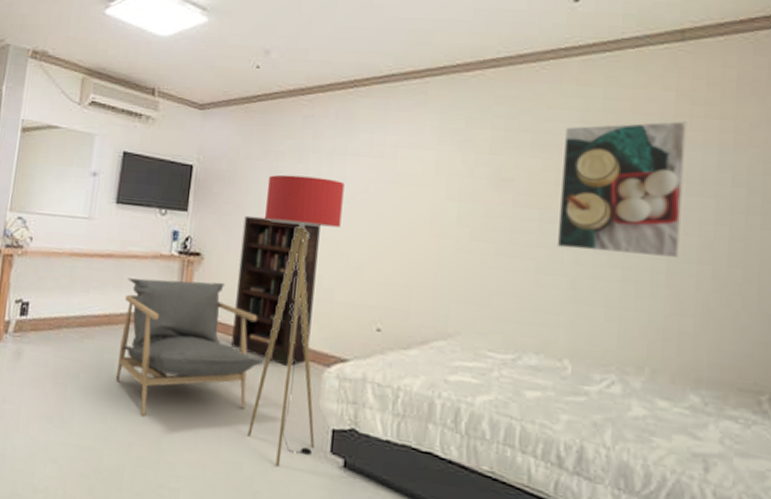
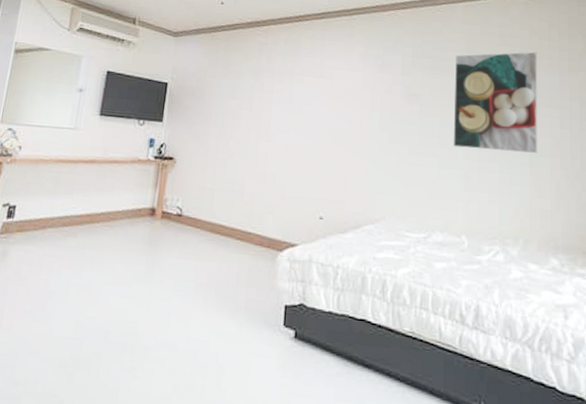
armchair: present [115,278,265,416] -> none [95,180,228,304]
bookcase: present [231,215,321,366] -> none [199,125,274,252]
floor lamp: present [248,174,345,467] -> none [213,91,292,342]

